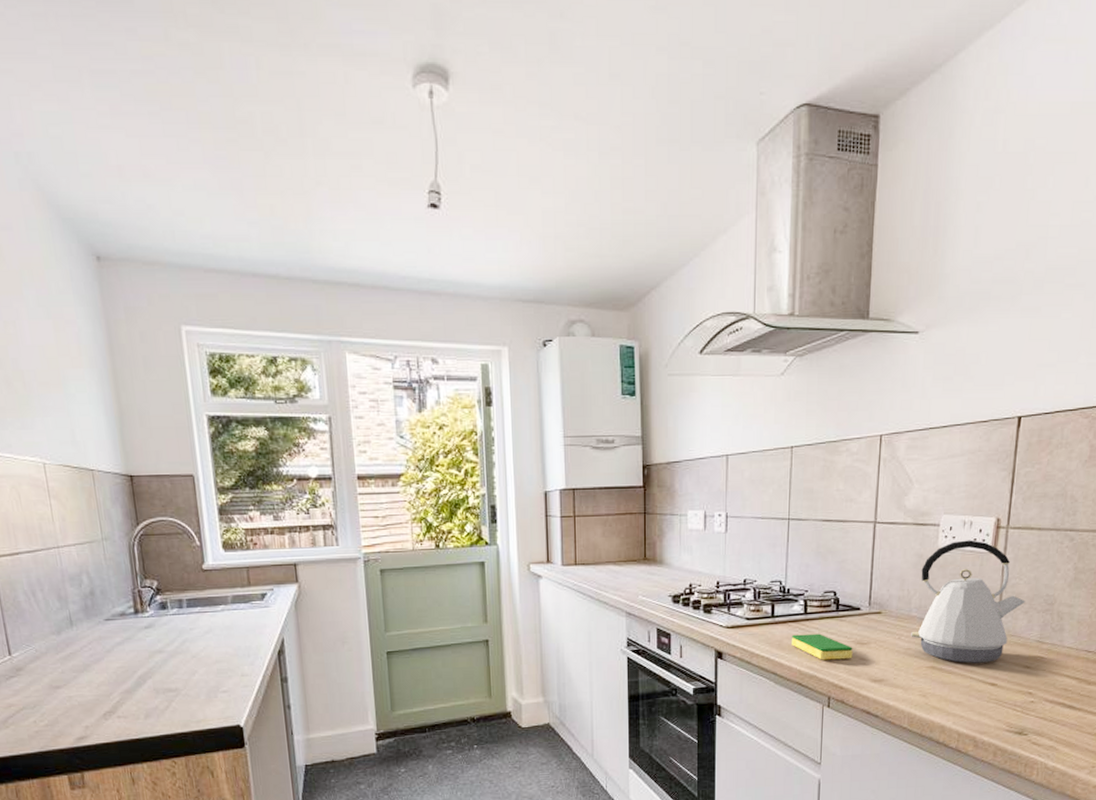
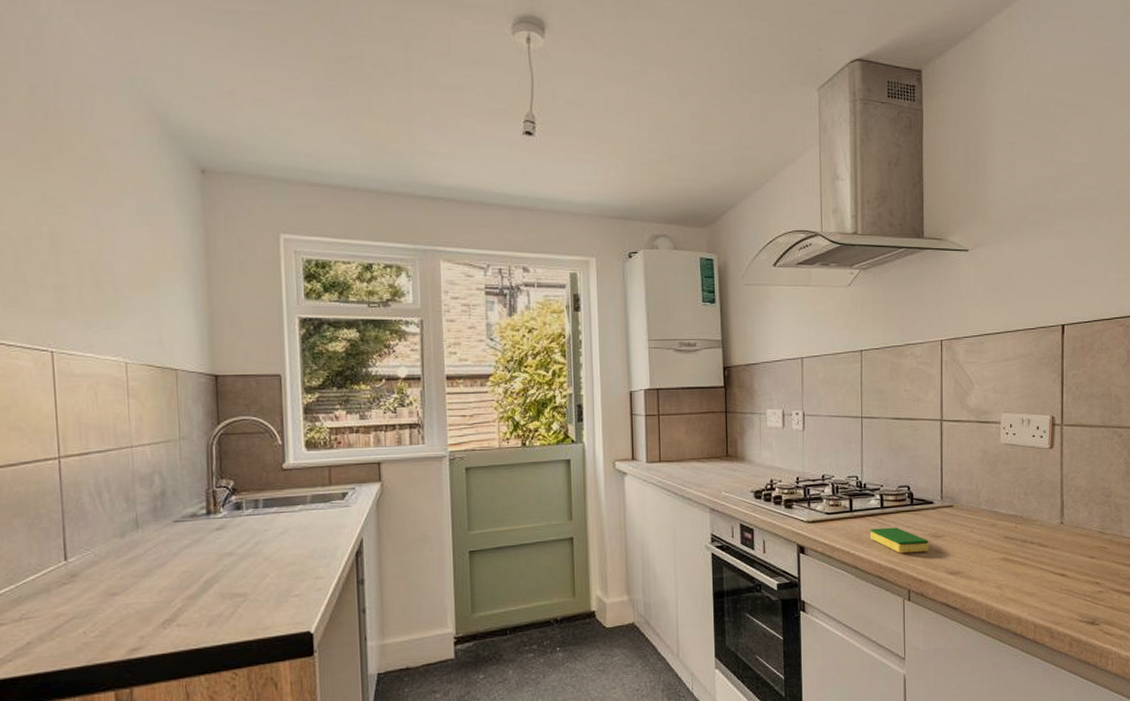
kettle: present [911,540,1025,664] -> none [982,436,1085,555]

